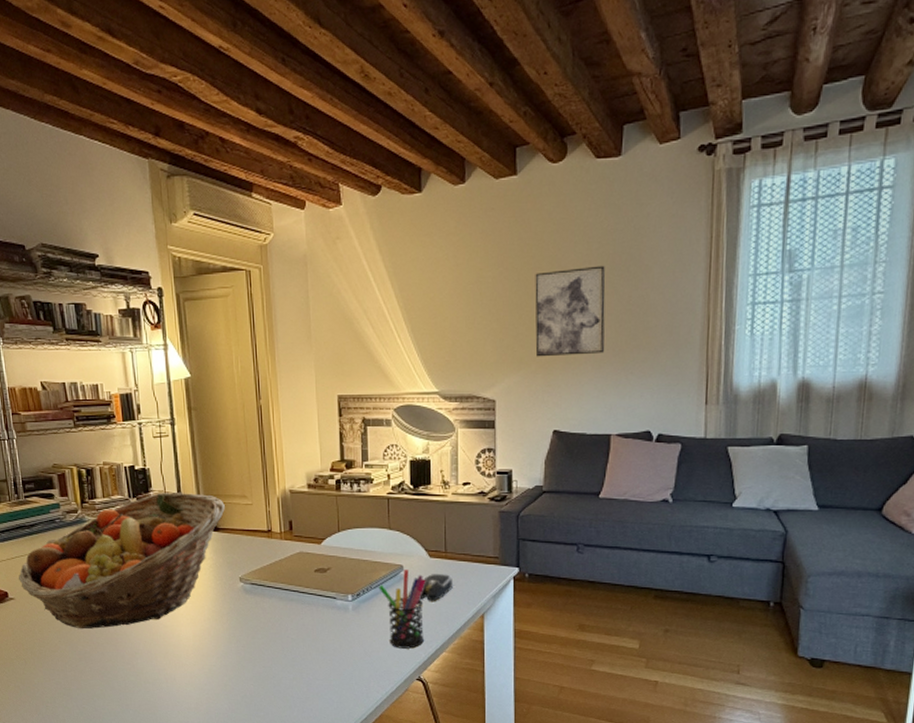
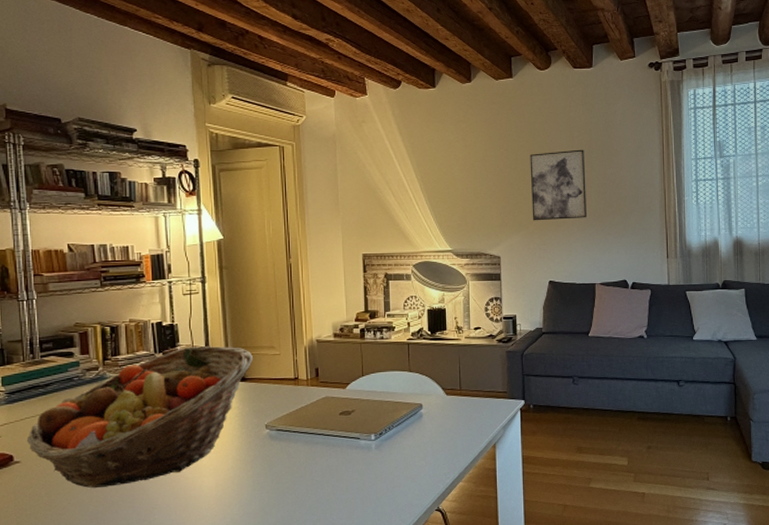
pen holder: present [378,570,426,649] -> none [400,408,443,482]
computer mouse: present [418,574,453,601] -> none [436,410,467,435]

